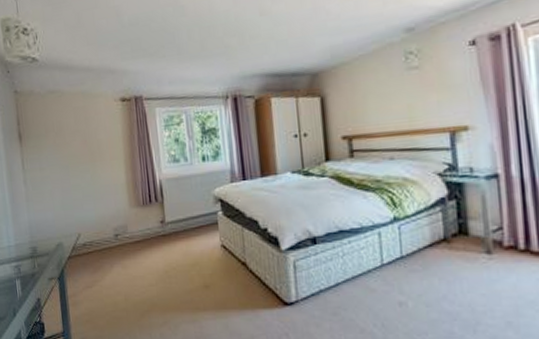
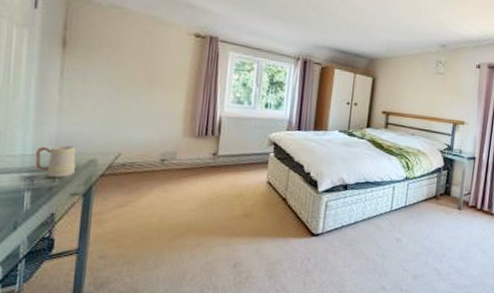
mug: none [17,233,49,265] -> present [35,145,76,178]

